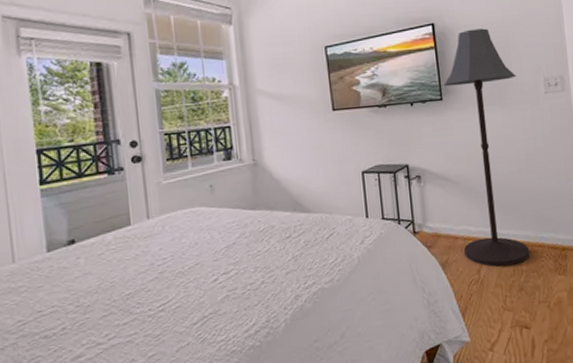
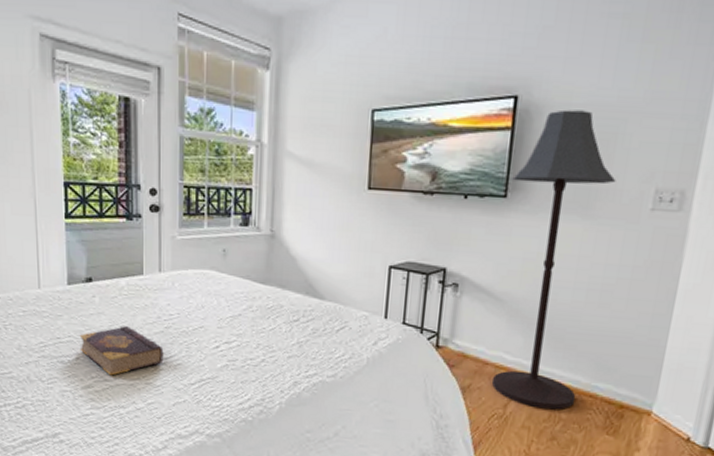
book: none [64,280,161,338] -> present [79,326,164,376]

